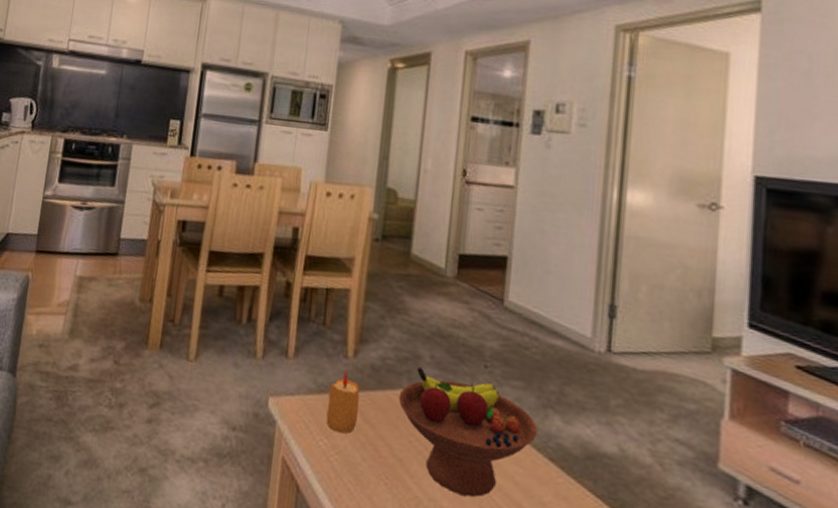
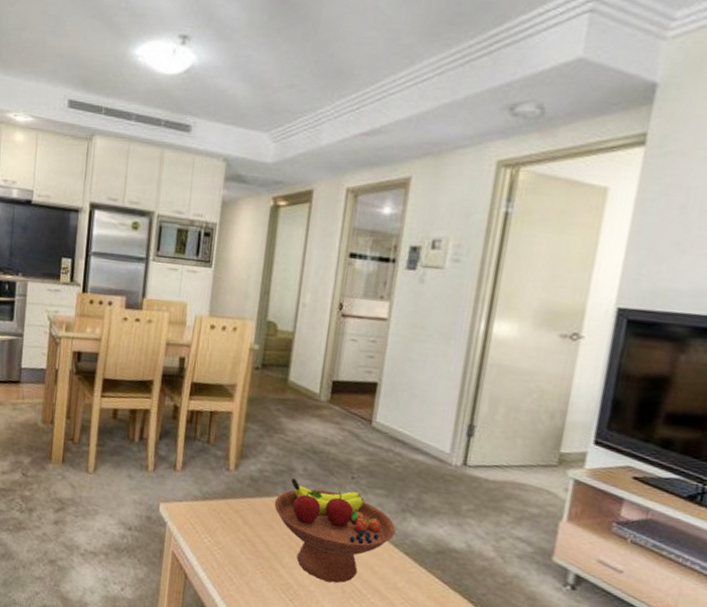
candle: present [326,370,360,434] -> none [210,481,240,533]

